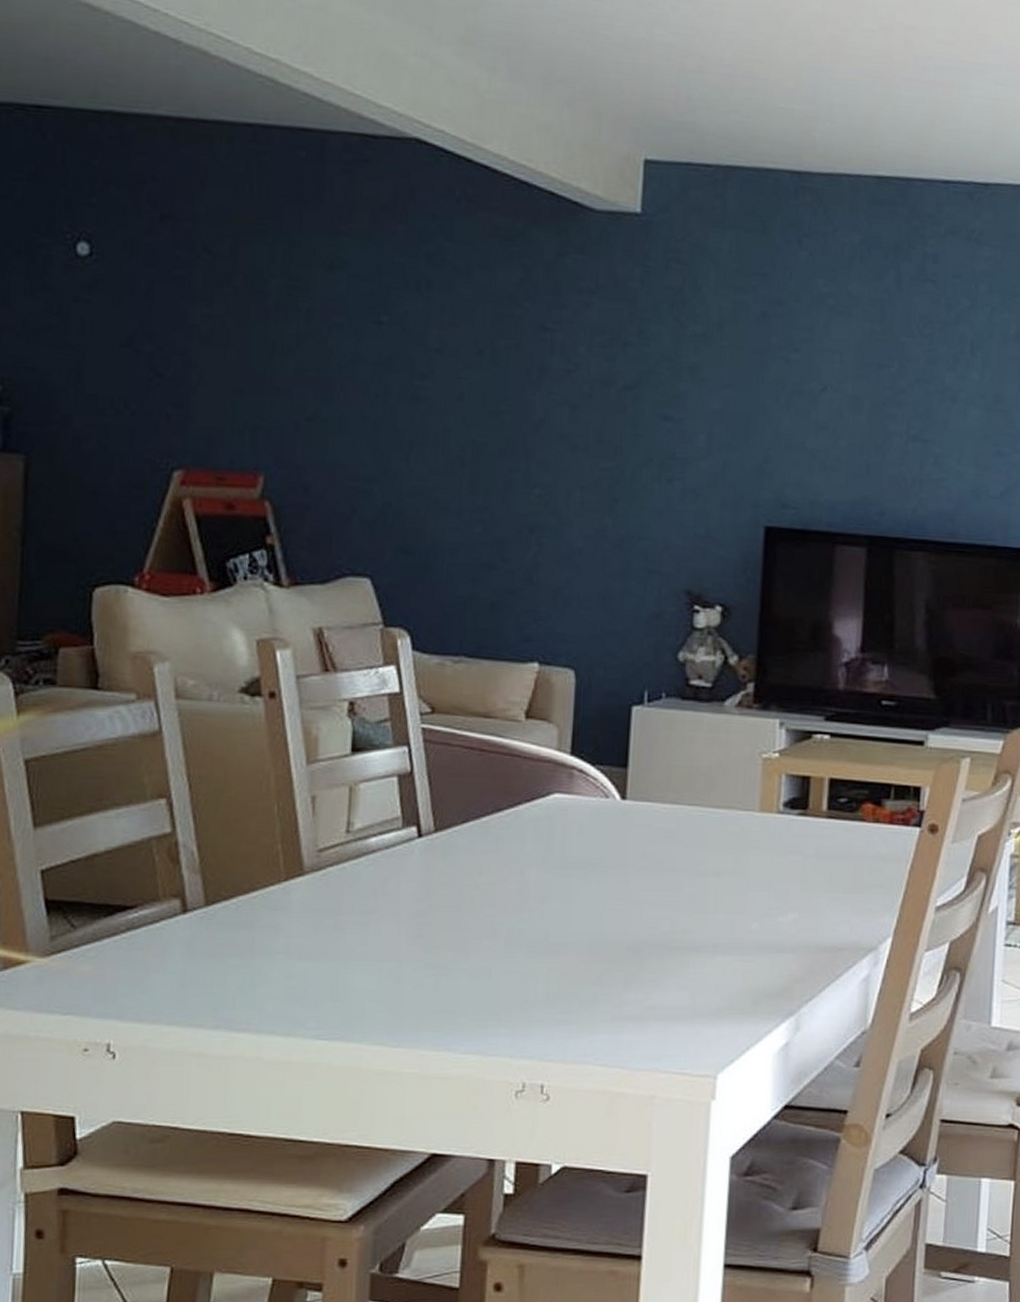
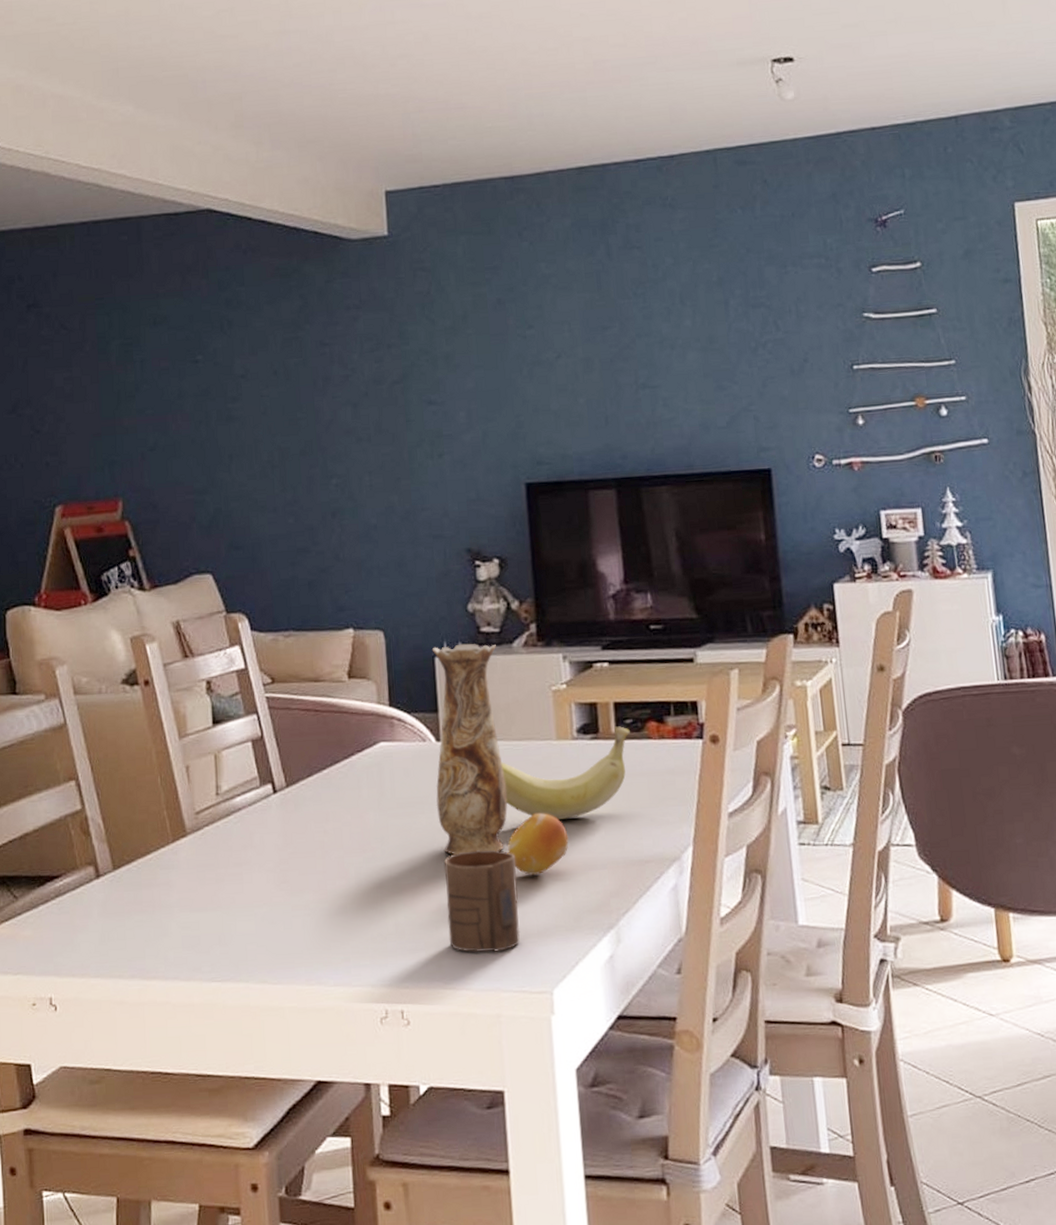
cup: none [607,921,694,1030] -> present [444,849,521,952]
vase: none [611,695,705,924] -> present [432,643,508,855]
fruit: none [688,888,758,952] -> present [508,813,569,875]
banana: none [692,804,843,897] -> present [501,726,630,820]

